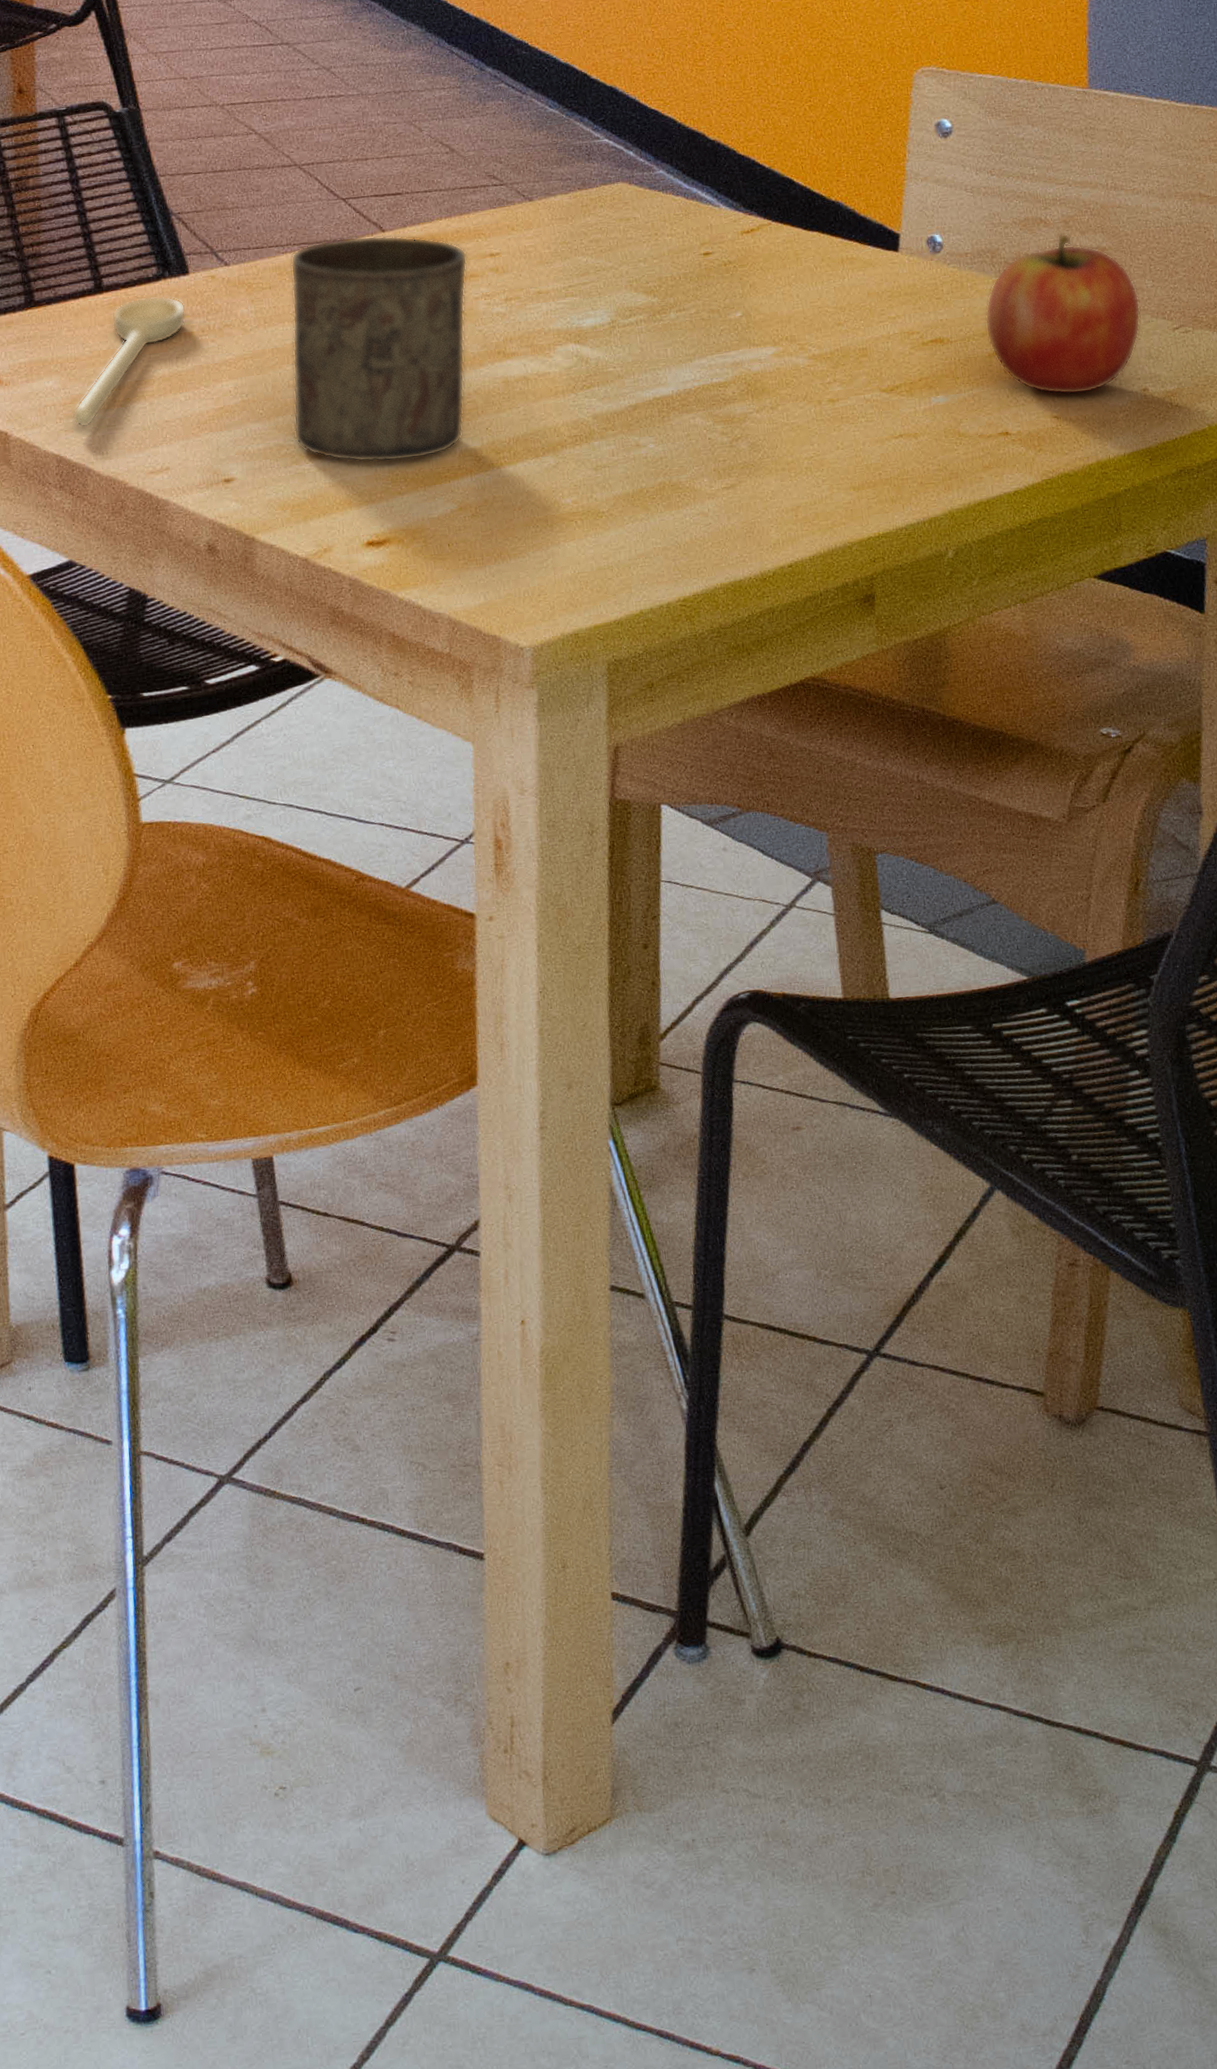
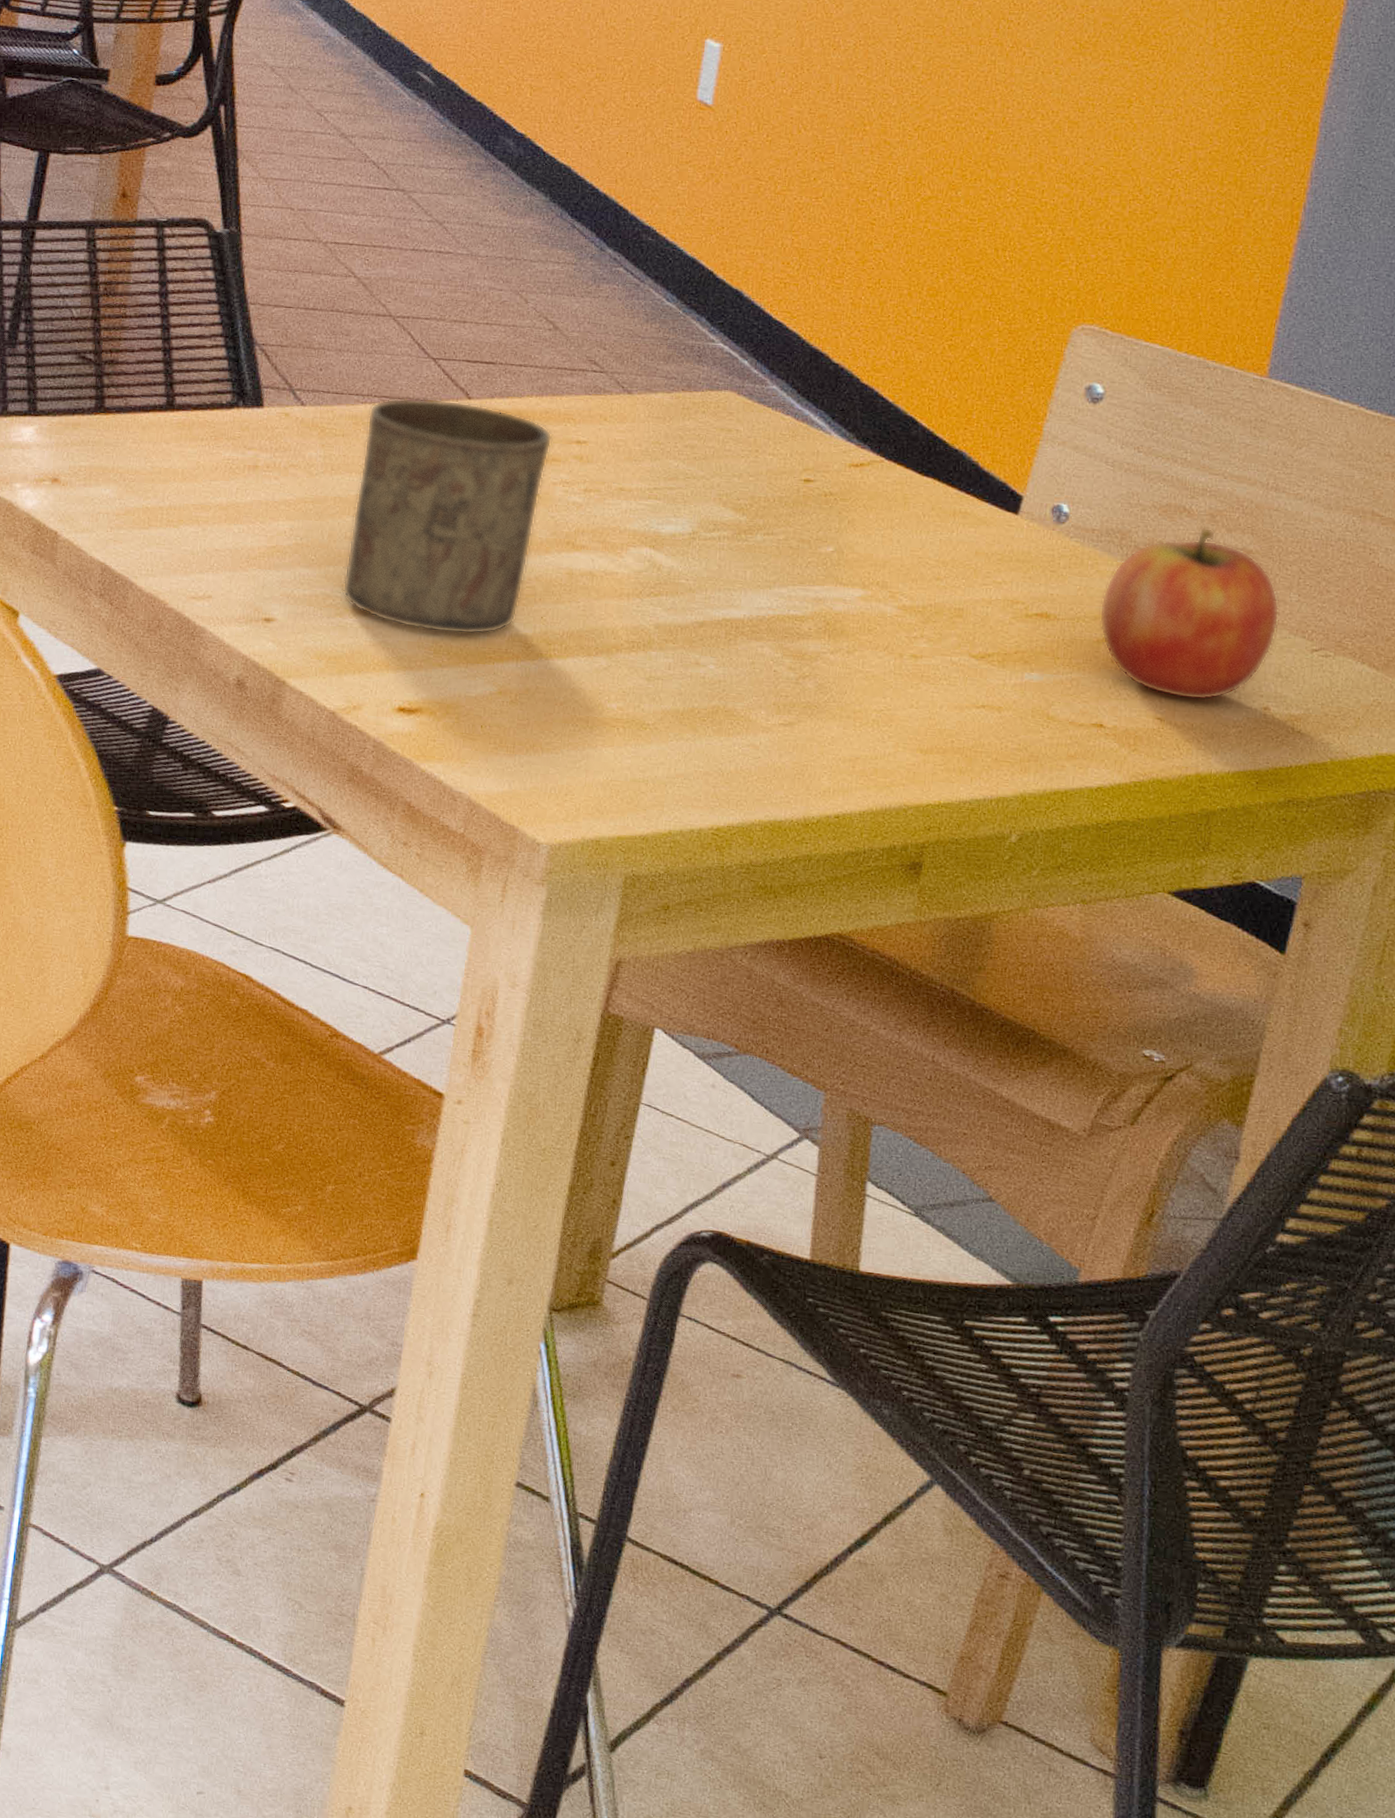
spoon: present [72,295,186,428] -> none [123,422,254,541]

